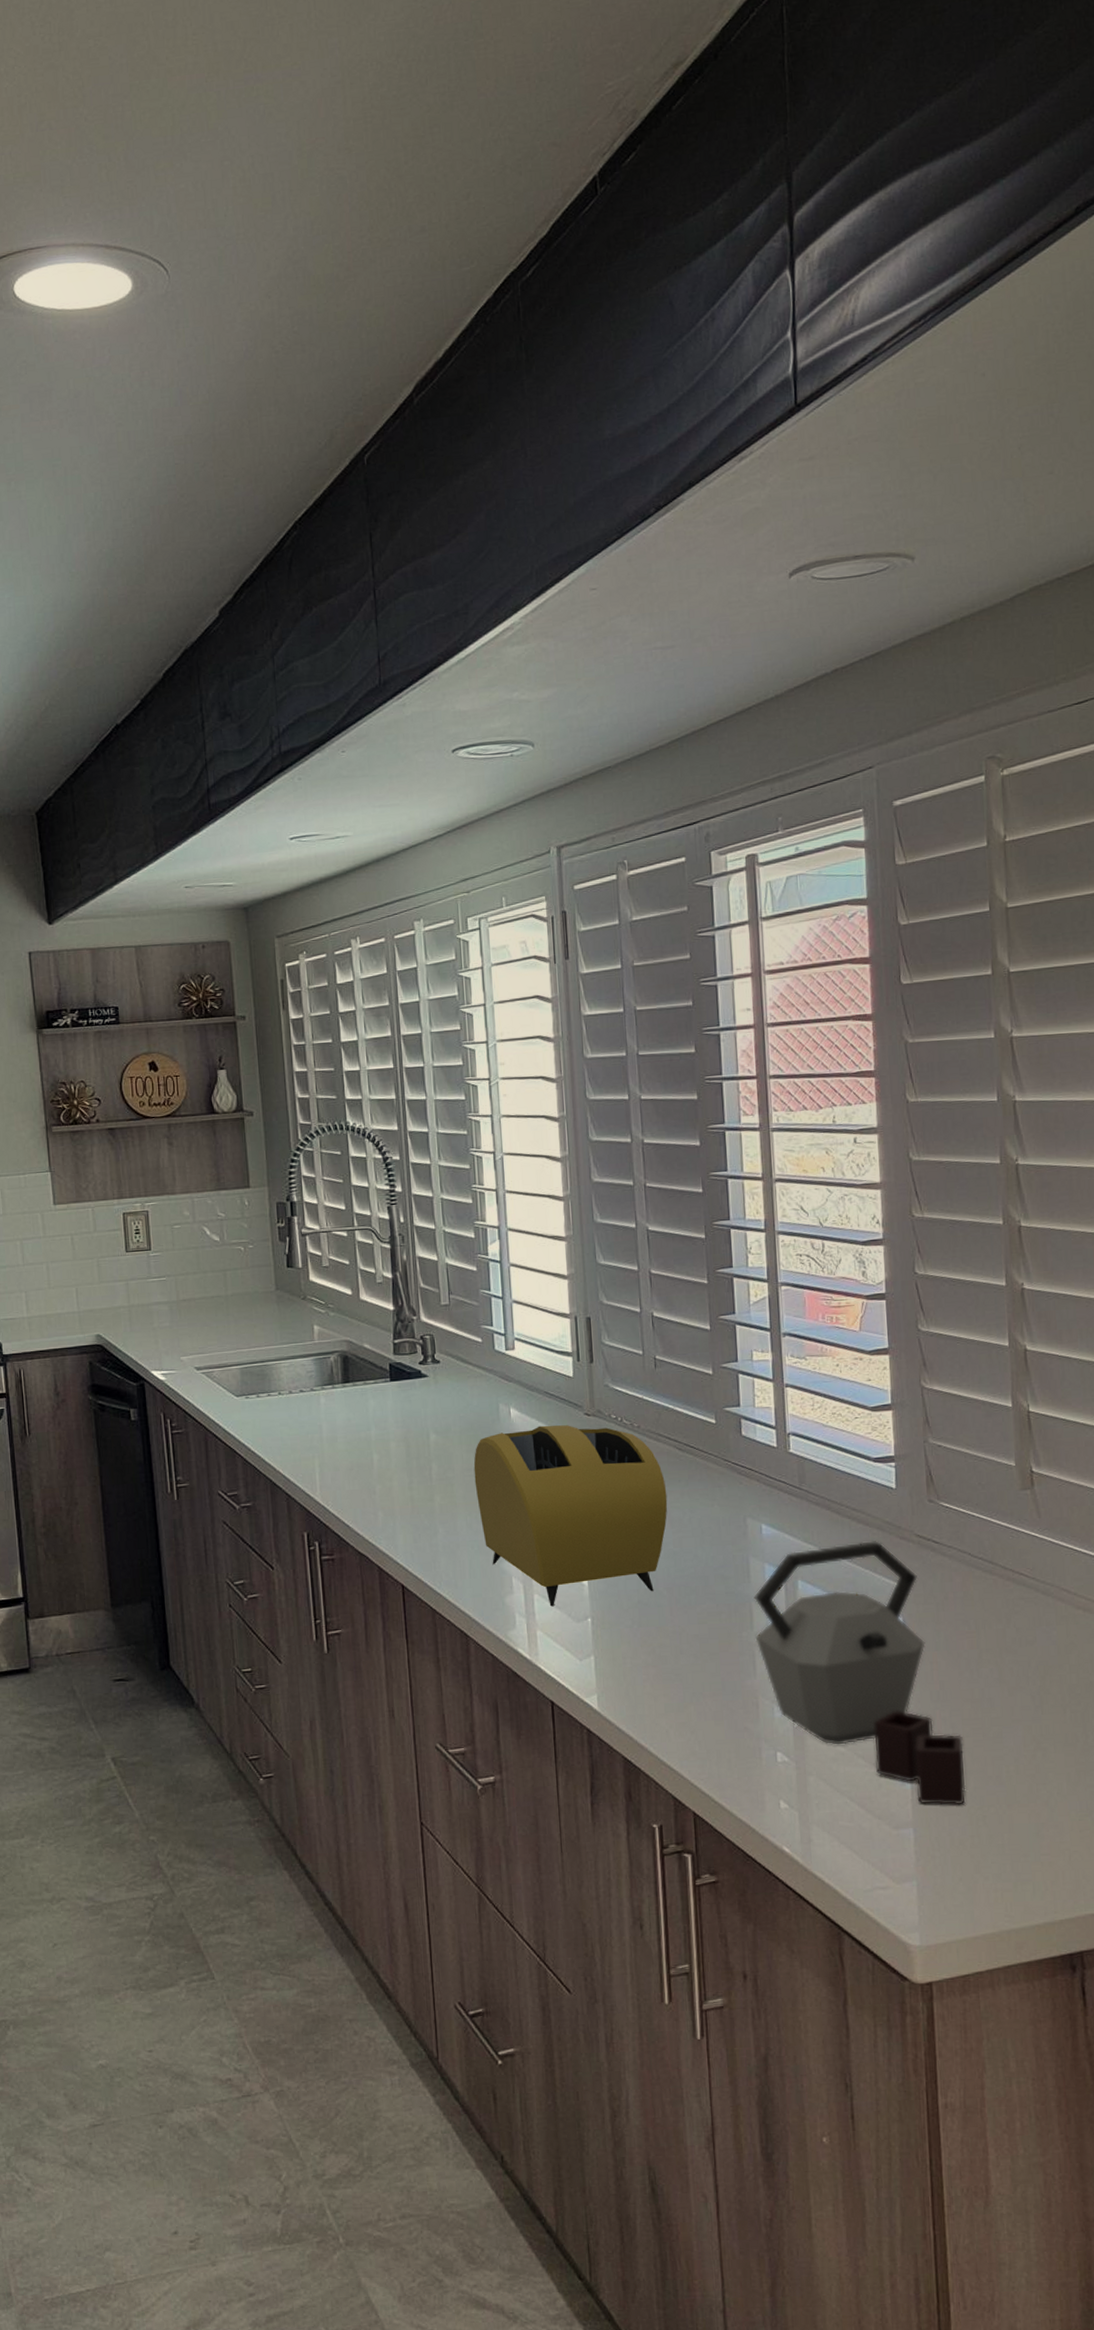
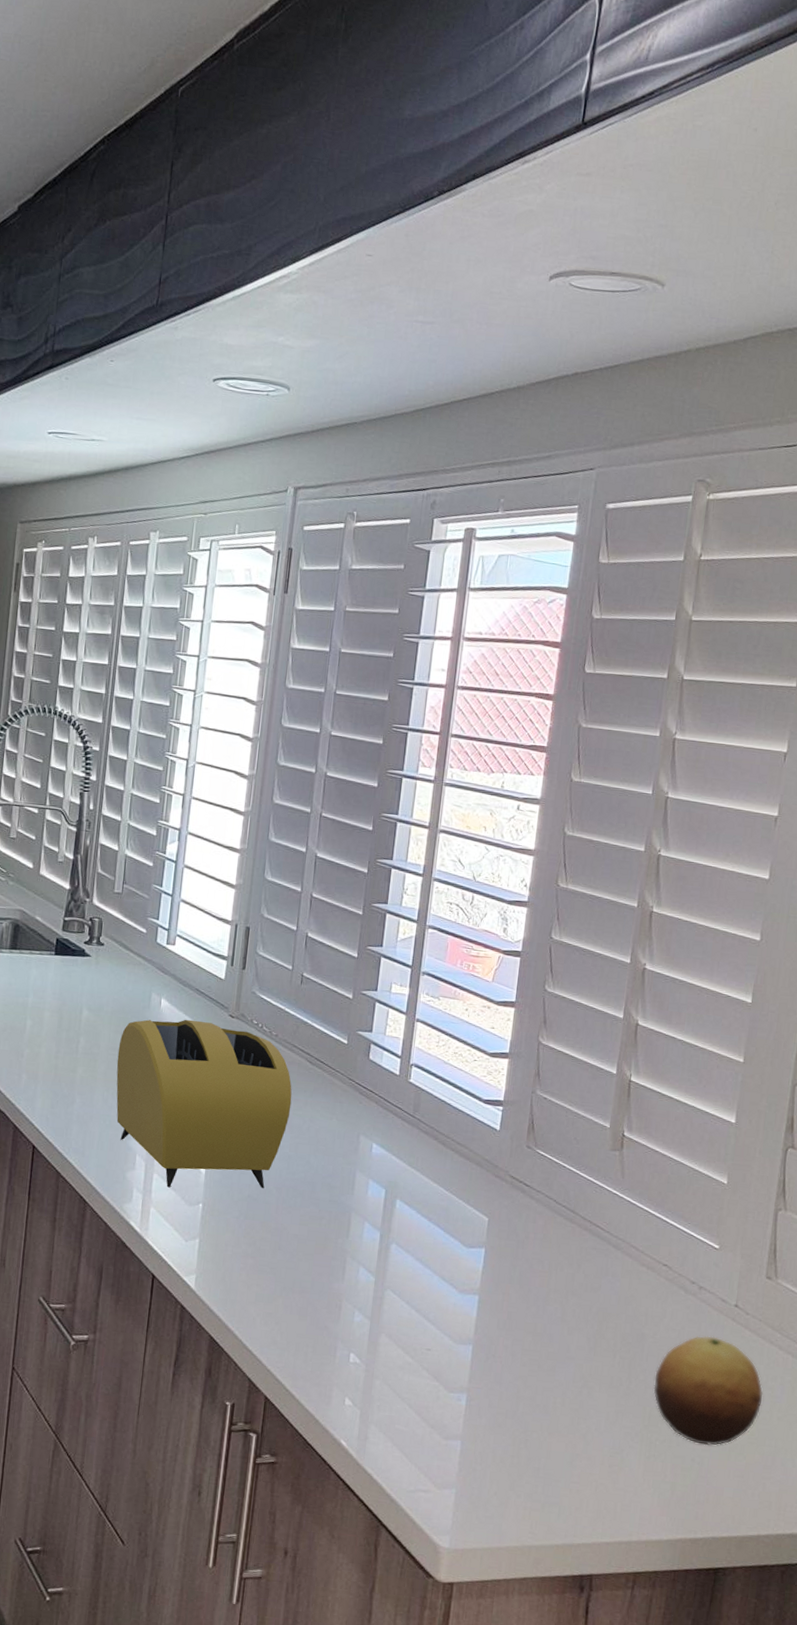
kettle: present [754,1541,966,1805] -> none [349,1173,520,1427]

